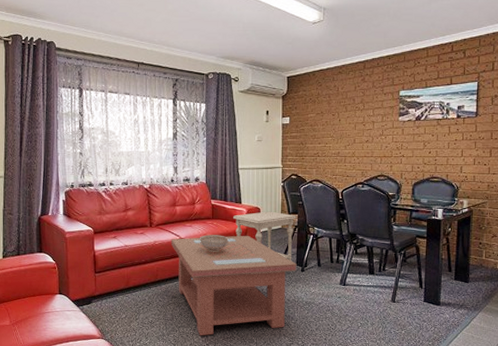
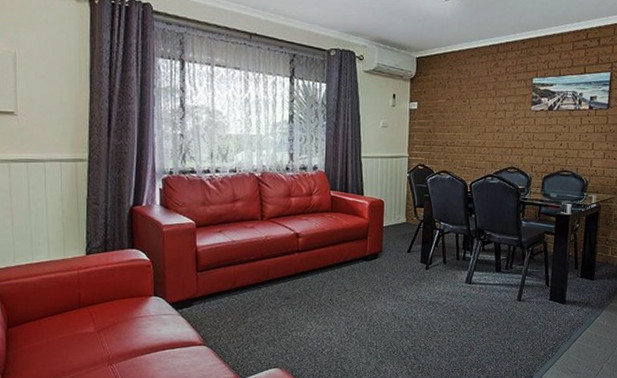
coffee table: present [170,235,297,335] -> none [284,230,421,339]
decorative bowl: present [199,235,229,253] -> none [316,229,349,250]
side table: present [233,211,297,262] -> none [354,204,422,259]

